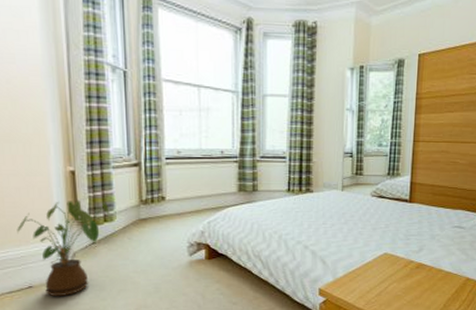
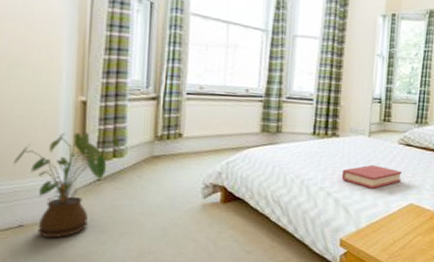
hardback book: none [317,217,375,240] -> present [341,164,402,189]

